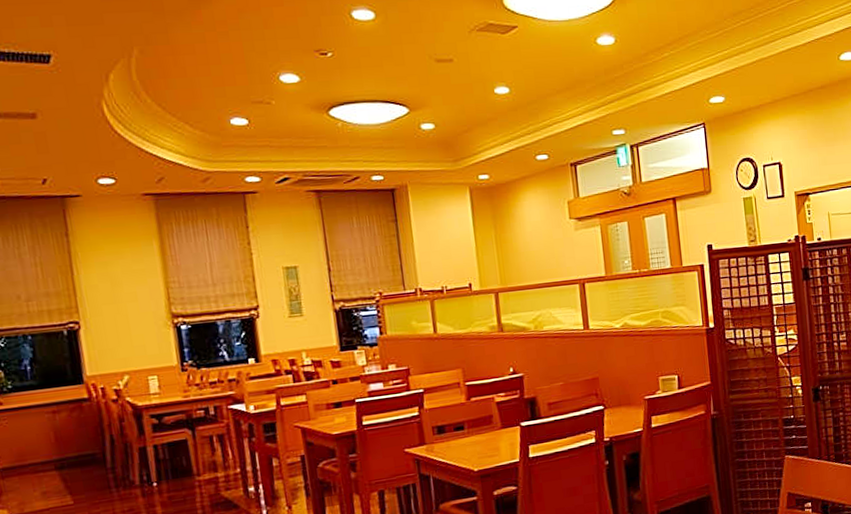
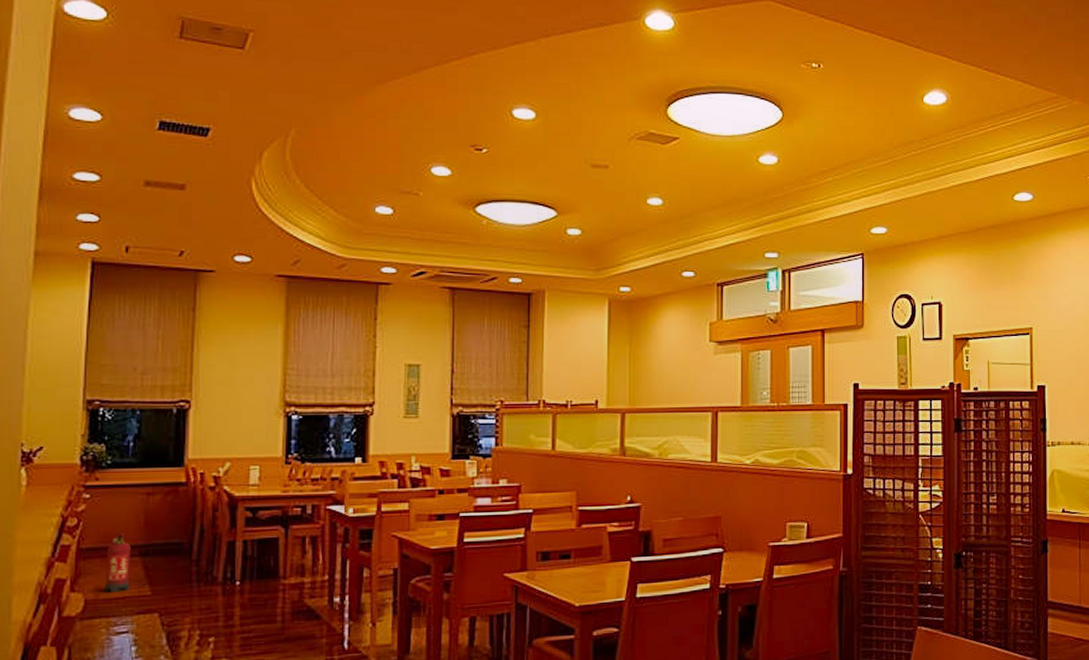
fire extinguisher: none [23,450,53,506] -> present [104,532,131,593]

